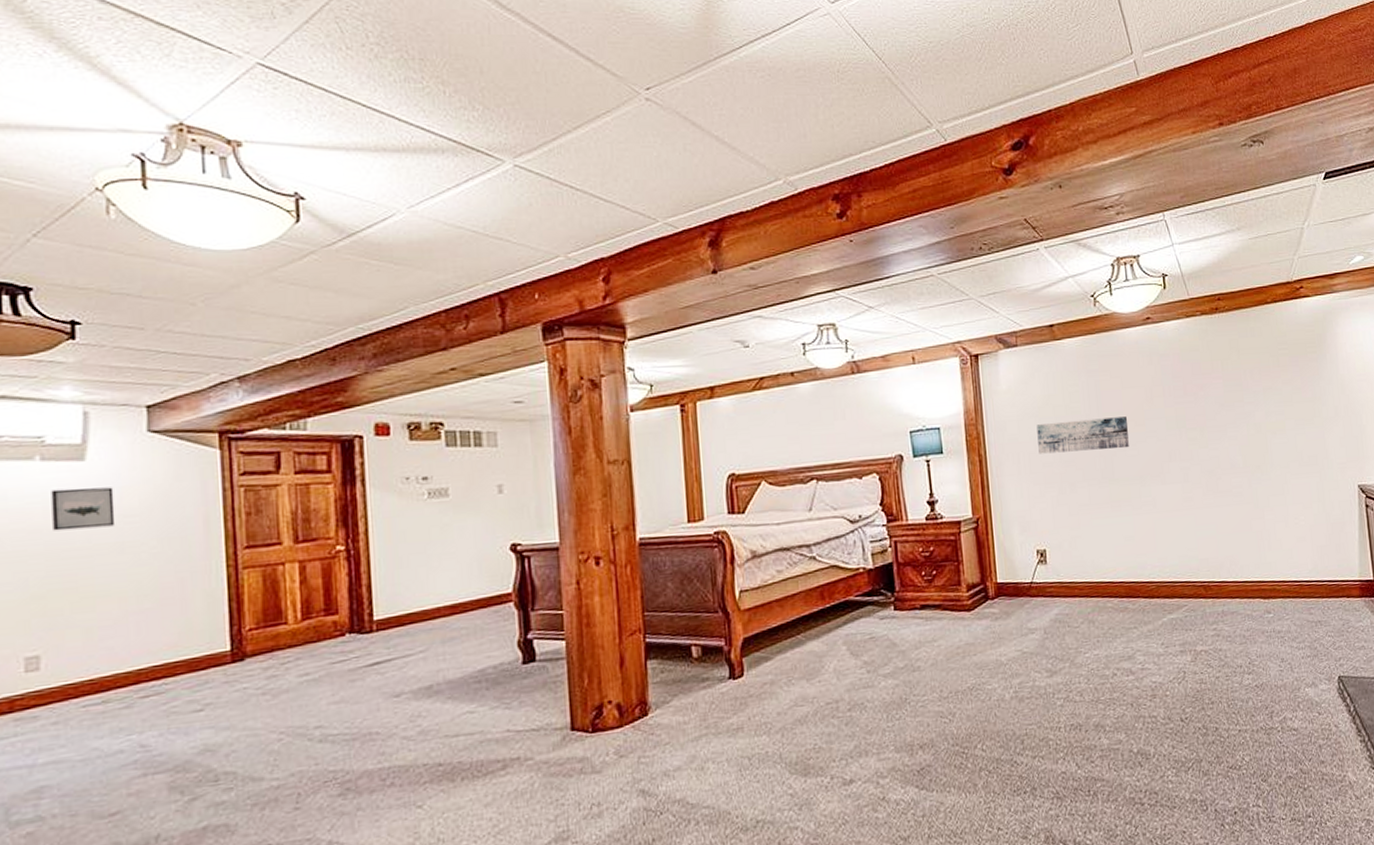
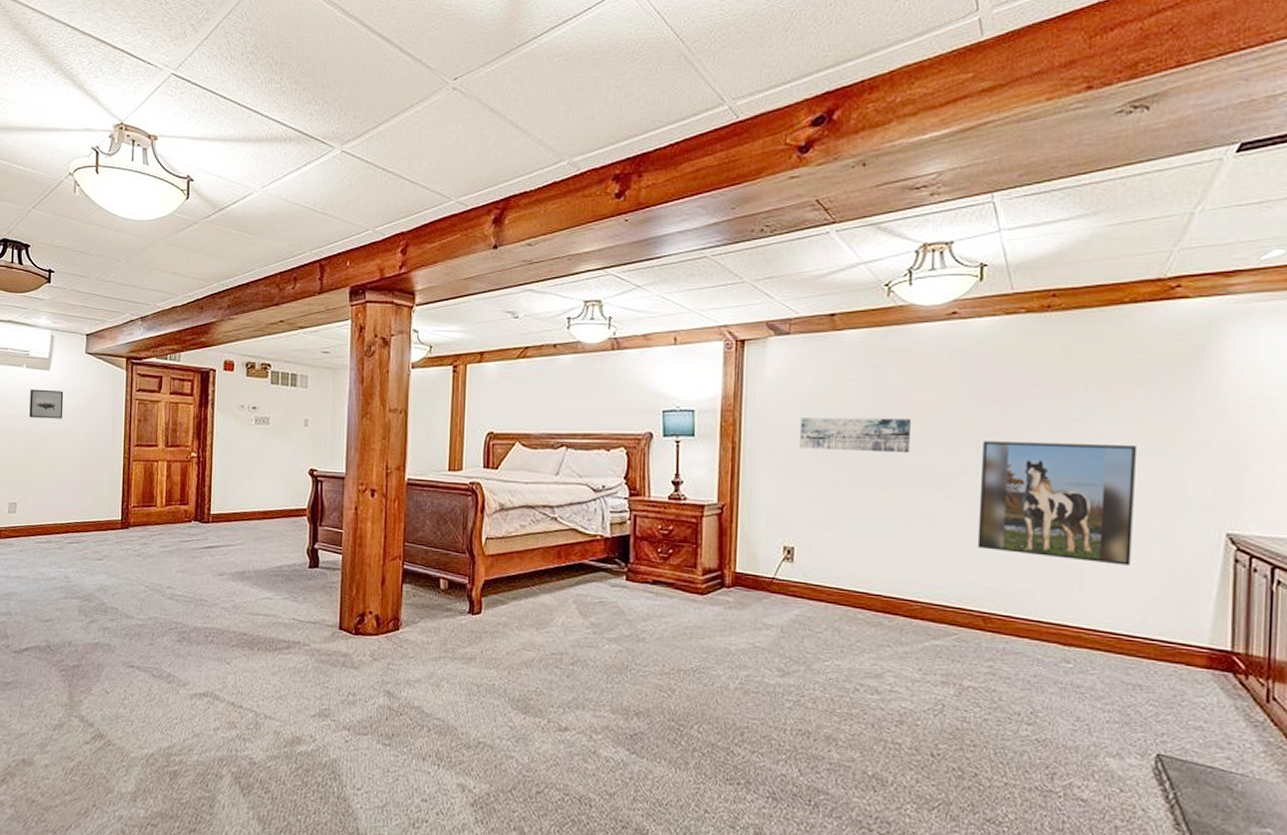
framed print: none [1184,421,1301,526] -> present [977,441,1136,566]

